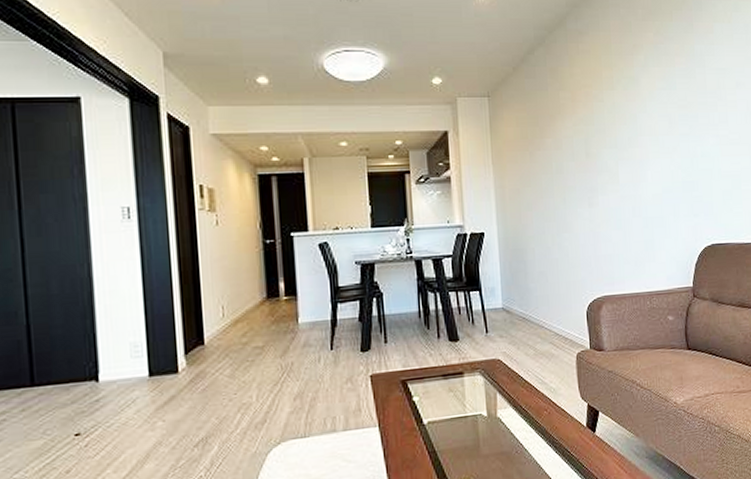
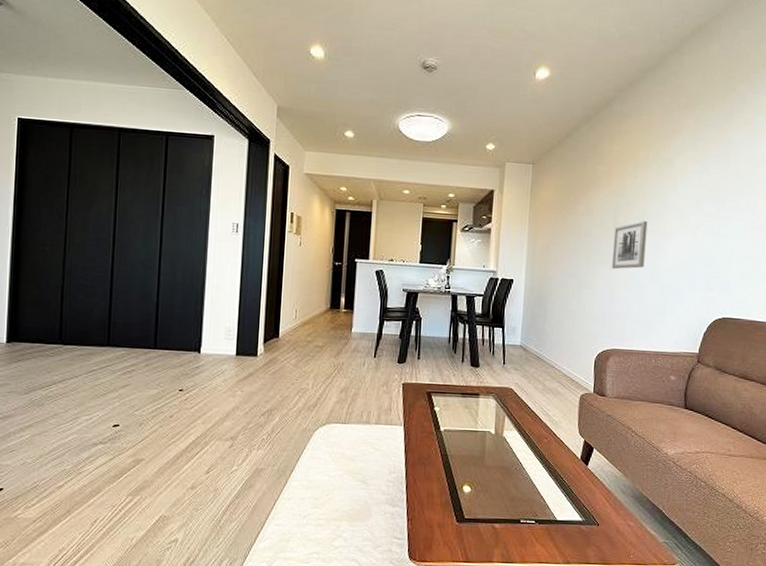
wall art: none [587,149,624,205] -> present [611,221,648,269]

